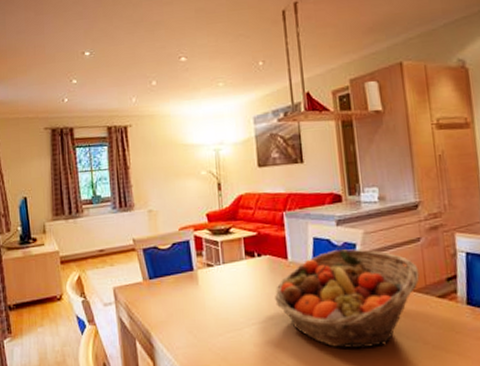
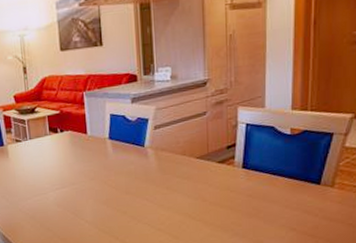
fruit basket: present [275,249,420,348] -> none [76,123,203,206]

